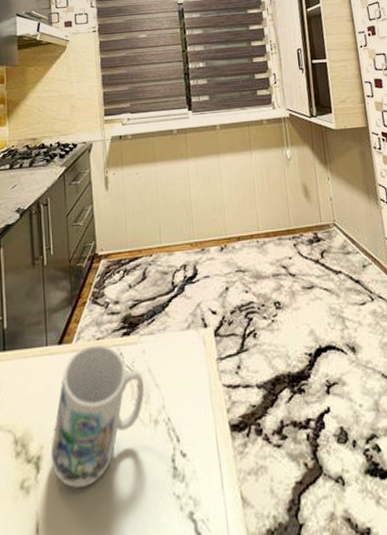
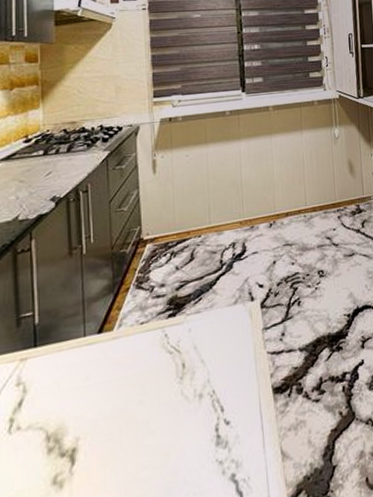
mug: present [50,344,145,489] -> none [87,327,190,474]

